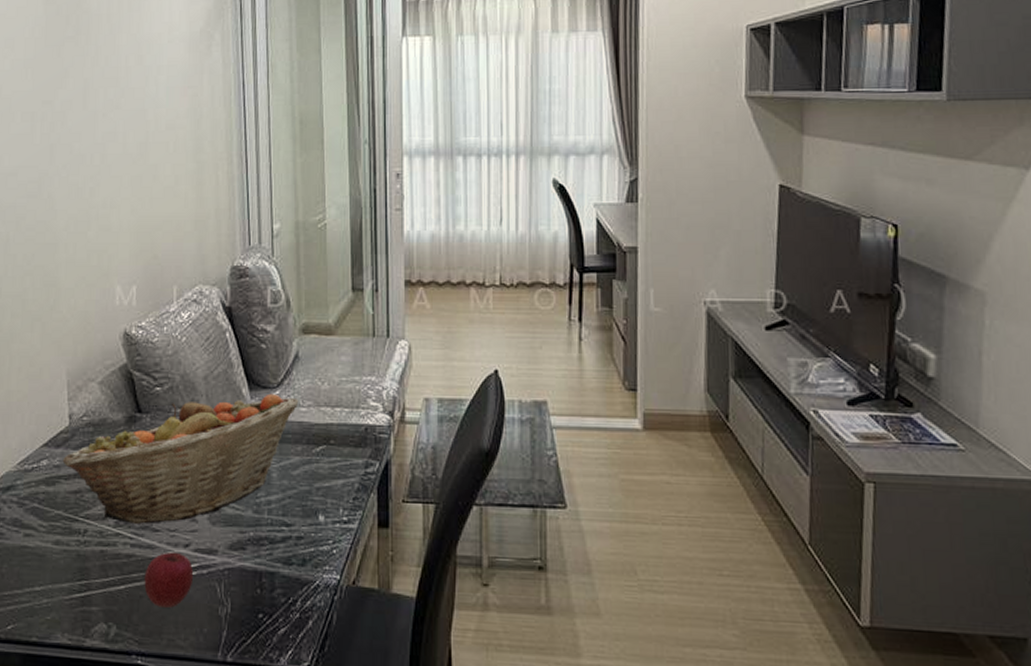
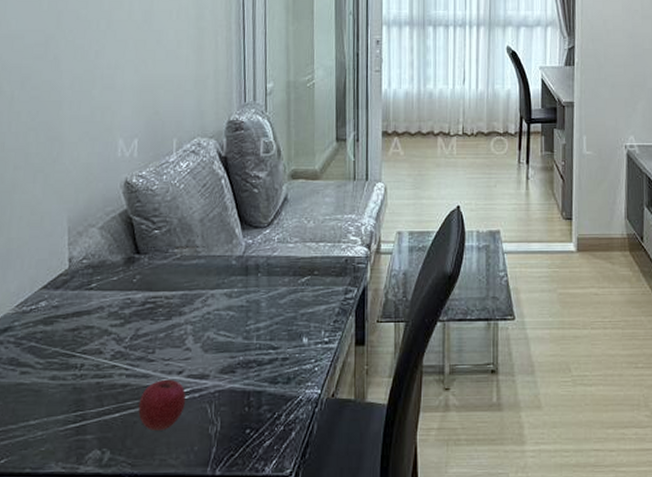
fruit basket: present [62,393,299,524] -> none [61,232,287,356]

